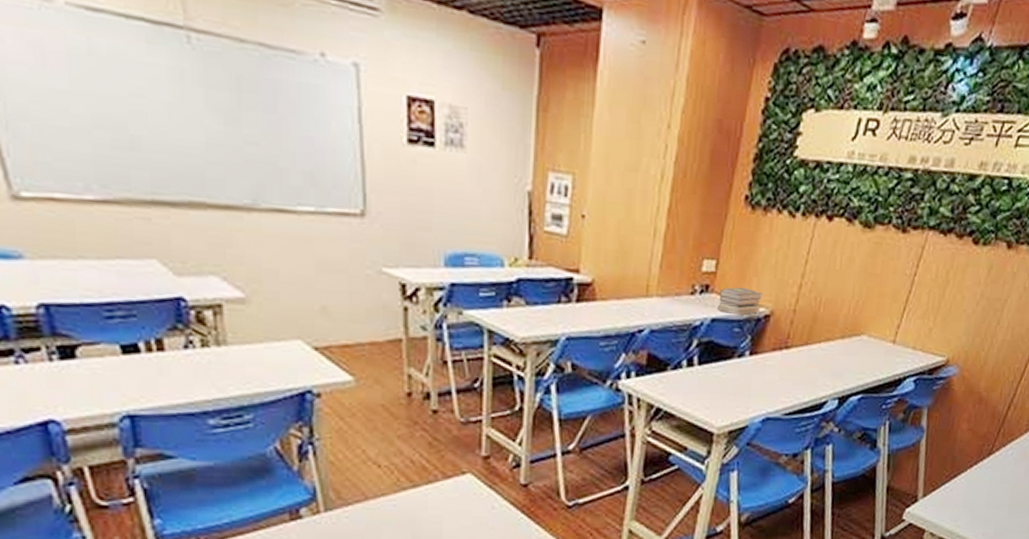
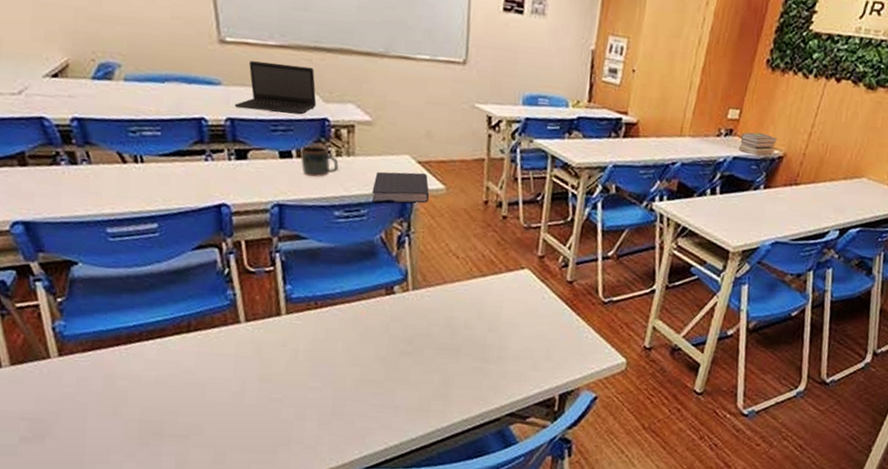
laptop: none [46,223,165,294] -> present [234,61,317,114]
mug: none [151,335,206,376] -> present [300,145,339,177]
book: none [256,361,334,405] -> present [372,171,430,204]

